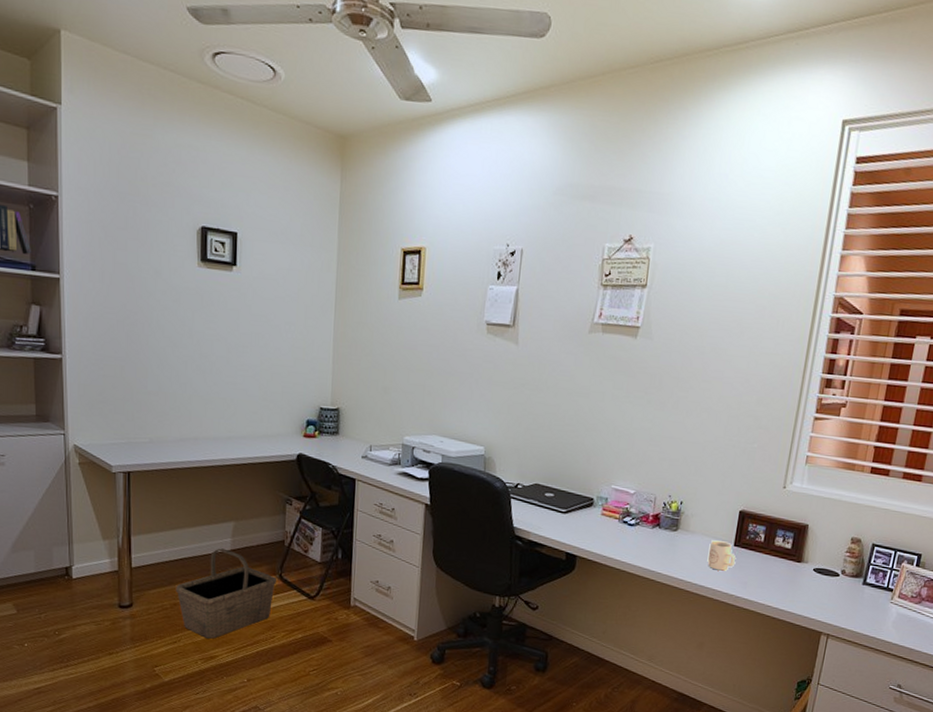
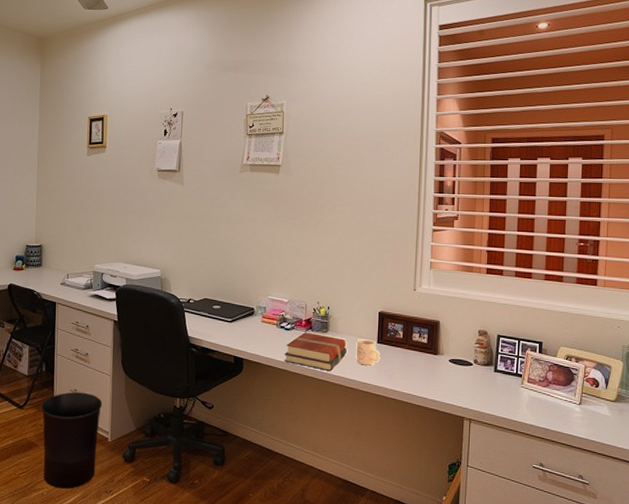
waste bin: none [336,583,409,689] -> present [41,391,103,489]
books: none [624,529,698,574] -> present [284,332,347,371]

